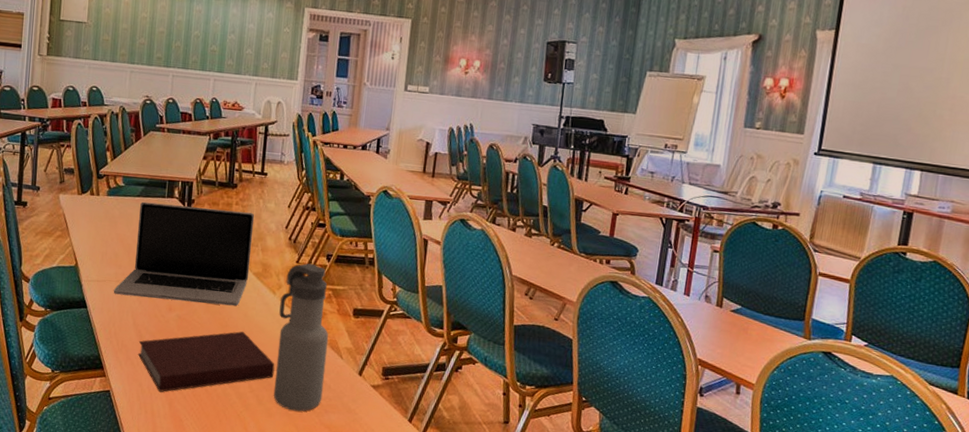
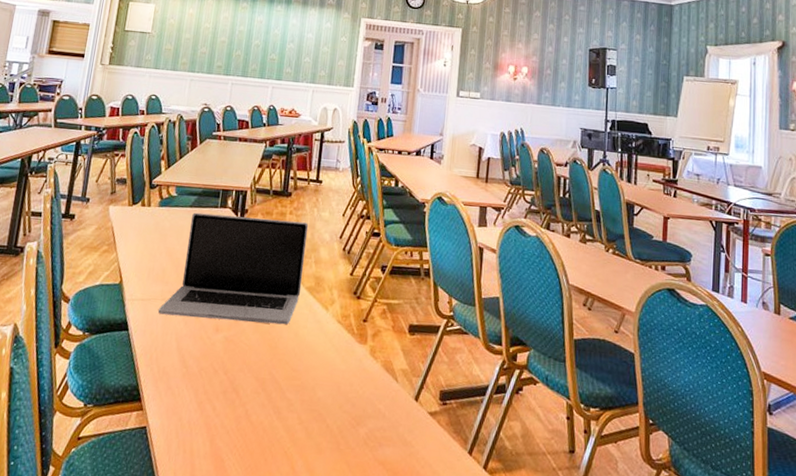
notebook: present [138,331,275,392] -> none [180,353,326,427]
water bottle: present [273,263,329,412] -> none [323,275,383,446]

